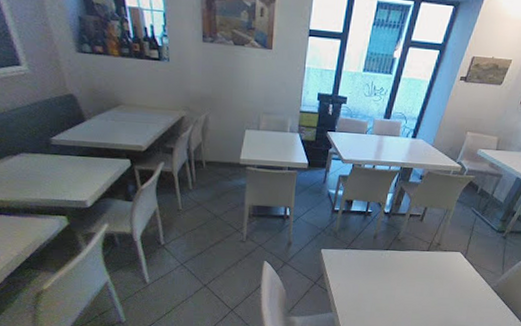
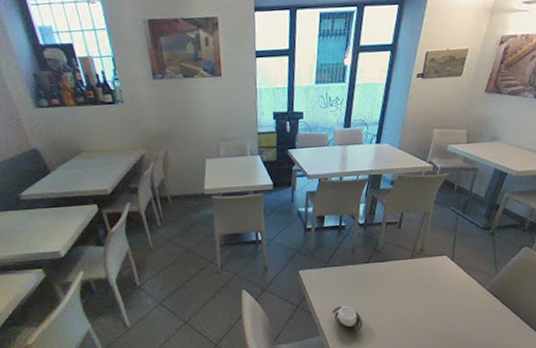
cup: none [347,287,375,313] -> present [333,306,363,332]

